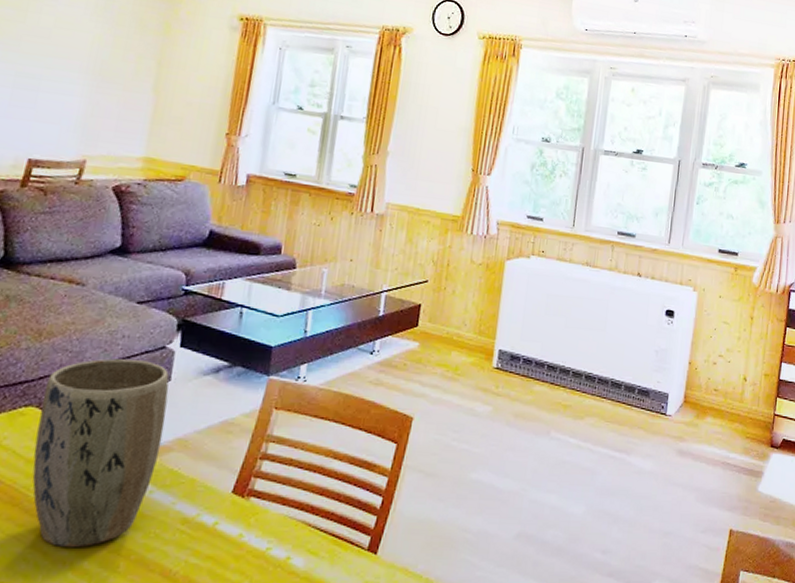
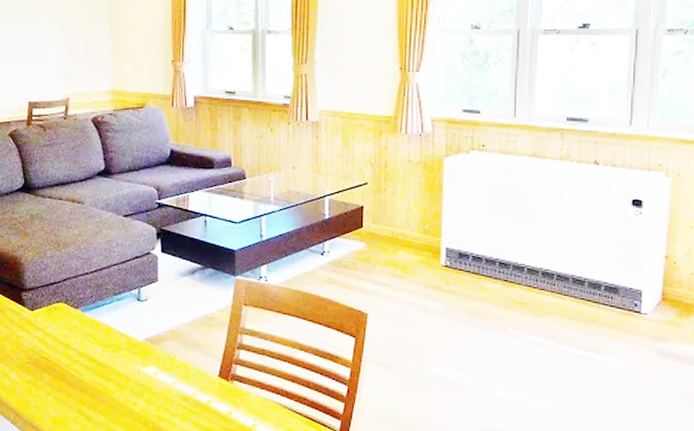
plant pot: present [32,358,170,548] -> none [68,263,159,415]

